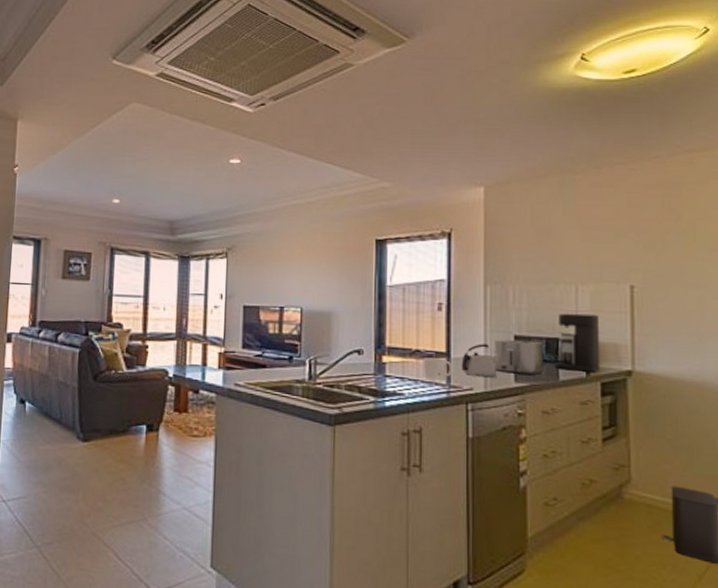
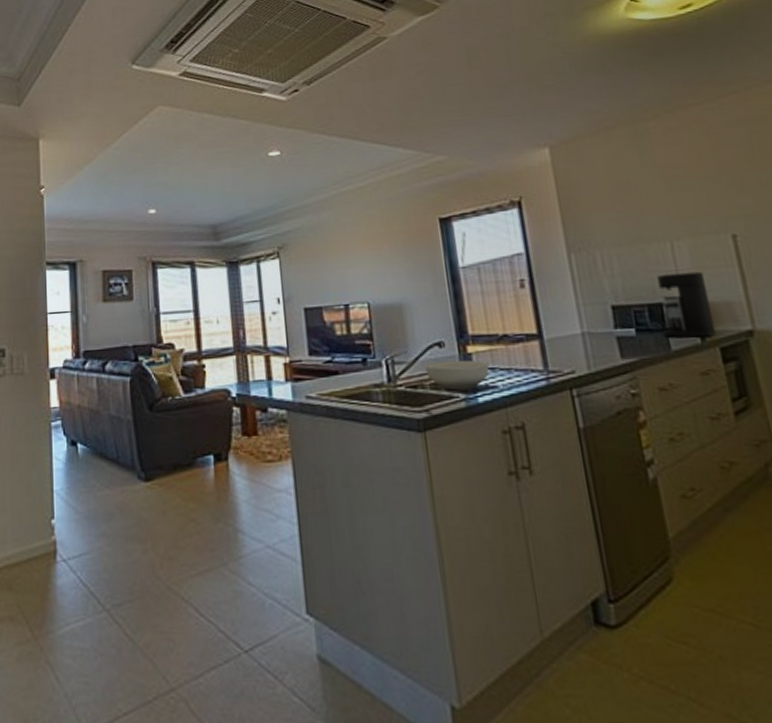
bowl: none [342,366,400,394] -> present [423,360,490,391]
mug: present [423,358,453,382] -> none [512,341,549,369]
kettle: present [461,344,500,377] -> none [556,319,600,358]
toaster: present [494,339,544,376] -> none [590,309,653,349]

